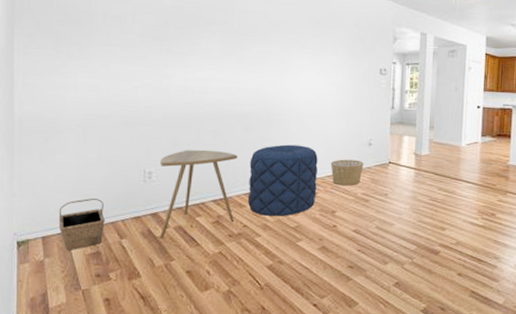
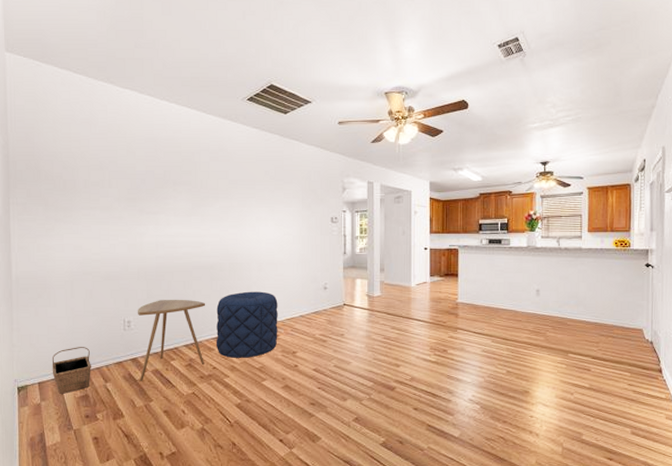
basket: present [330,159,364,186] -> none [289,303,320,328]

